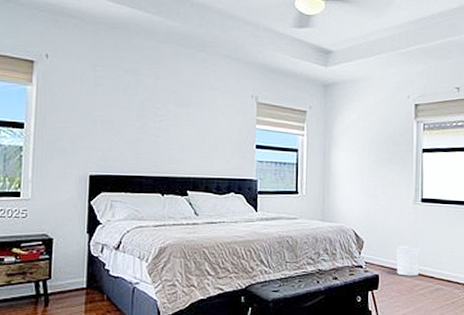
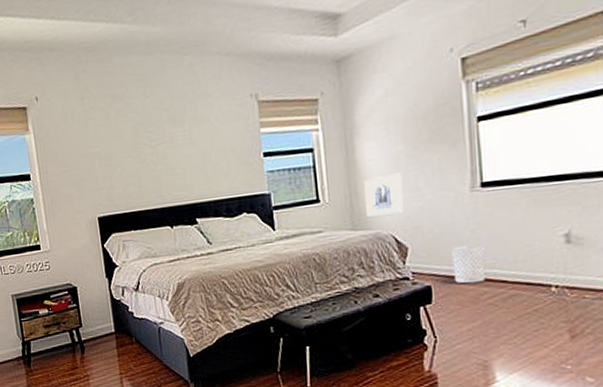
wall art: none [333,180,365,214] -> present [364,173,404,219]

